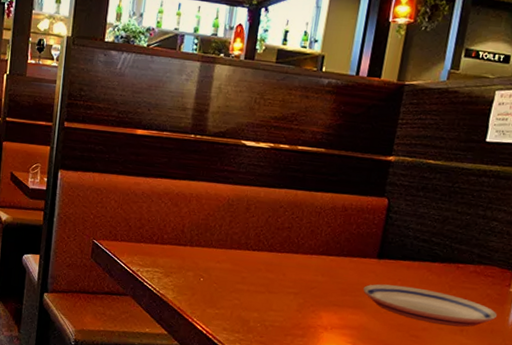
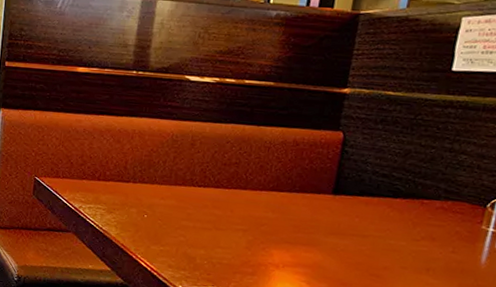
plate: present [363,284,498,327] -> none [317,220,469,267]

